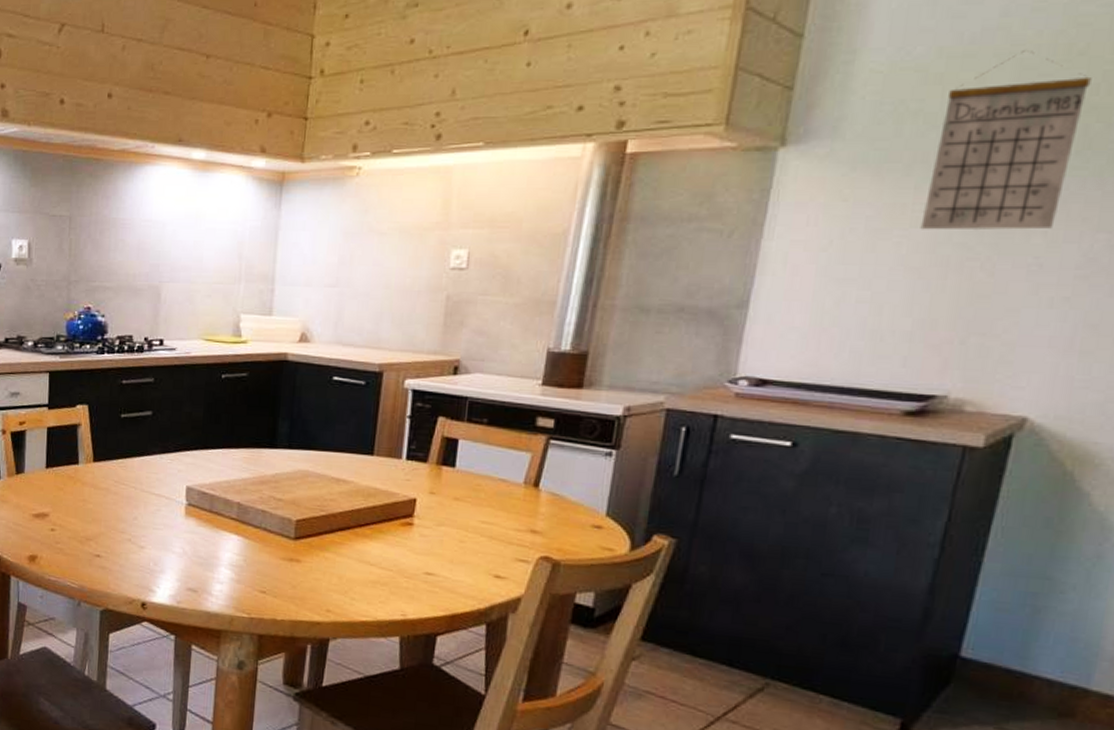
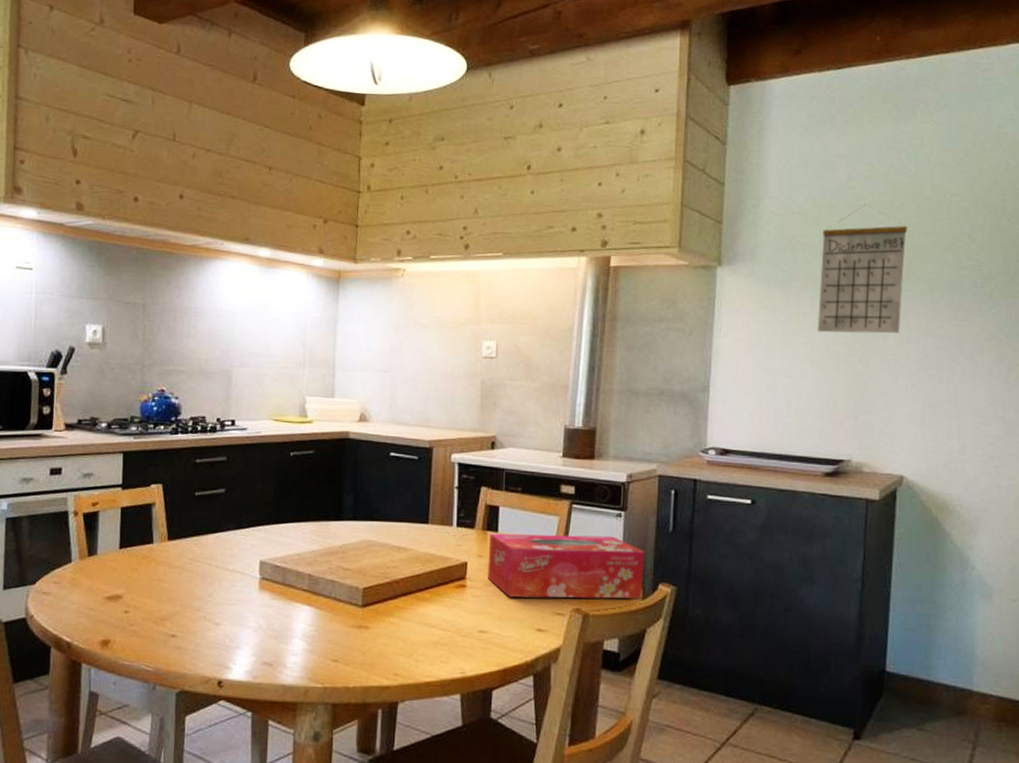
tissue box: none [439,468,639,550] -> present [488,533,645,599]

